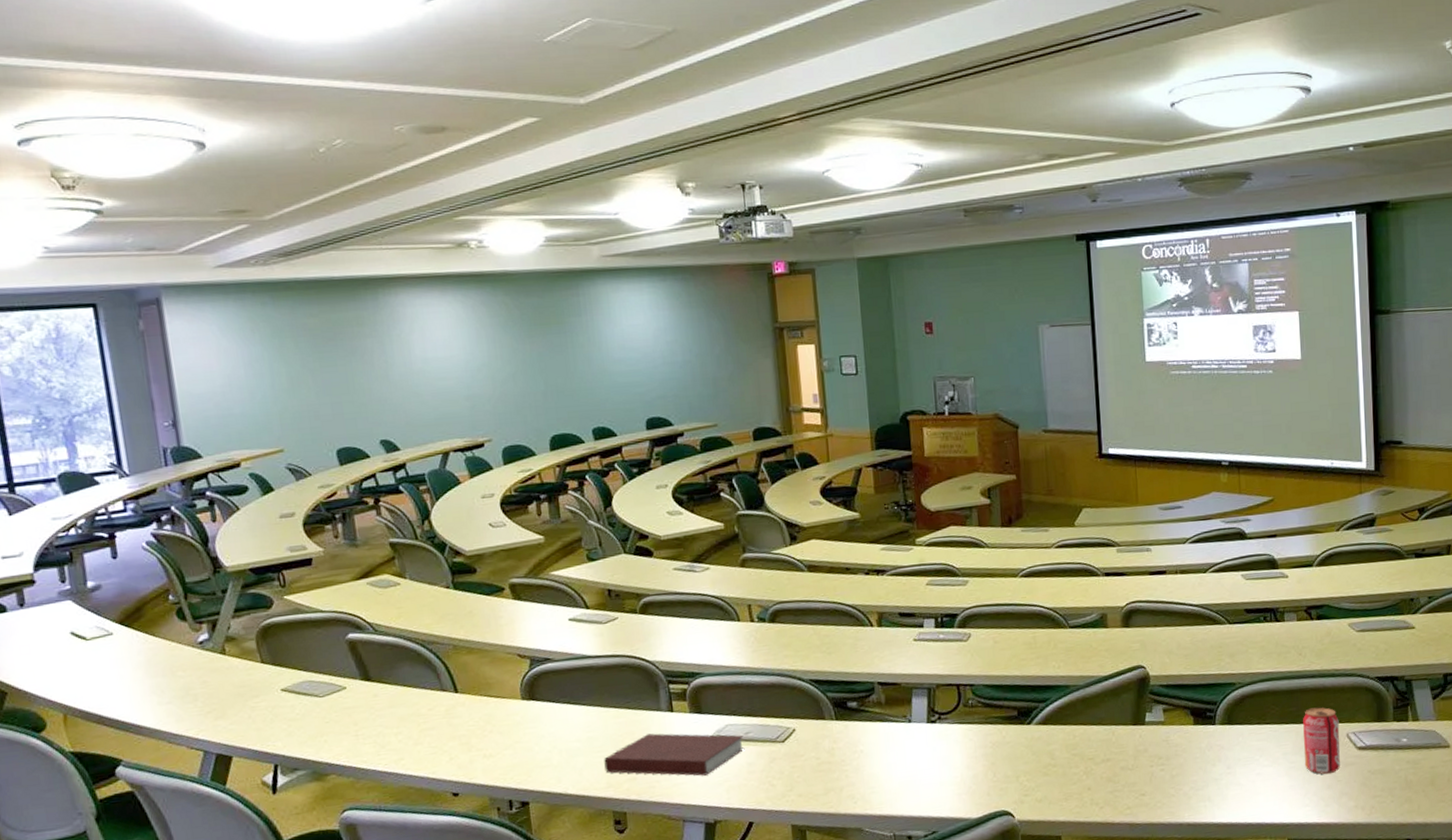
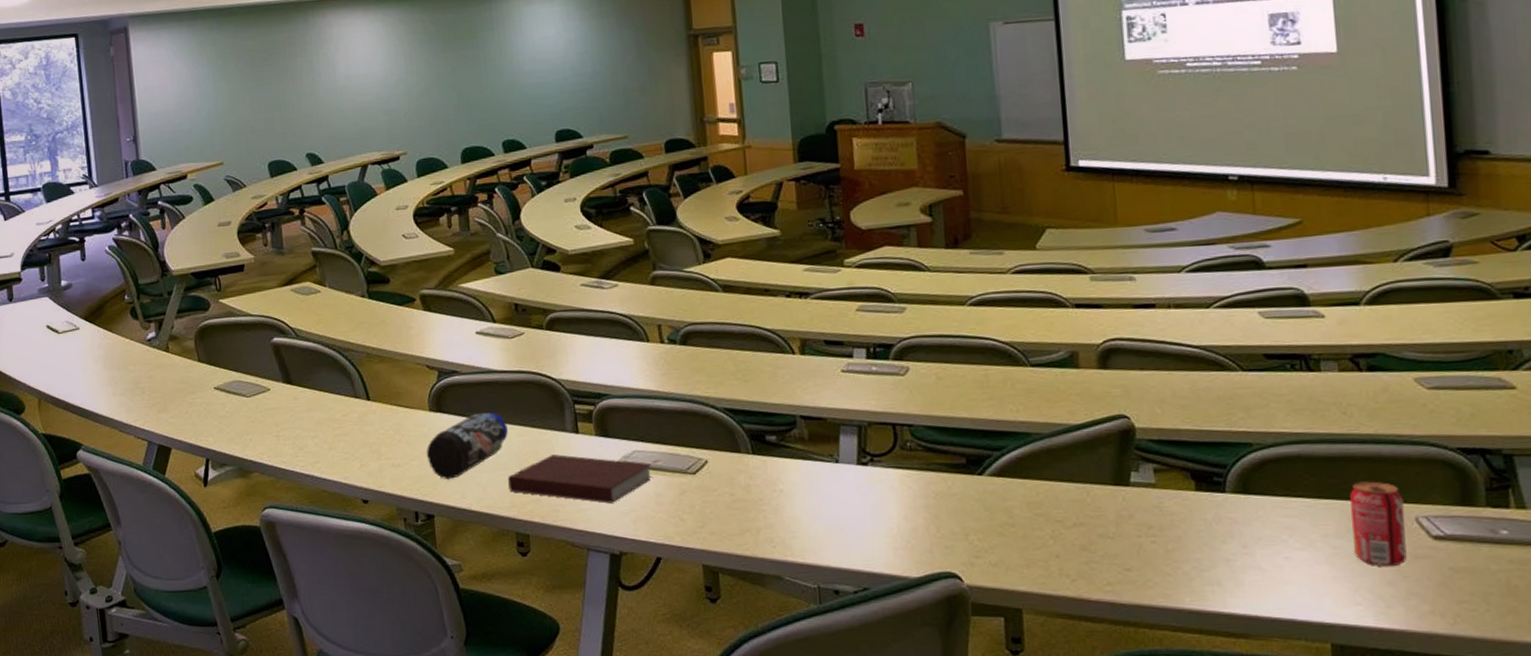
water bottle: none [519,697,603,767] -> present [426,412,508,480]

